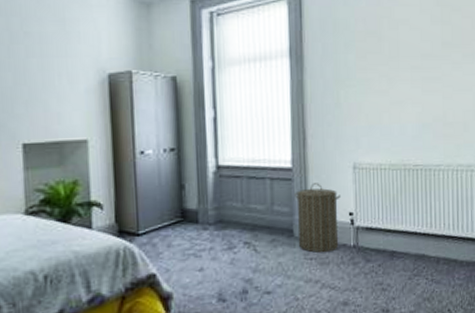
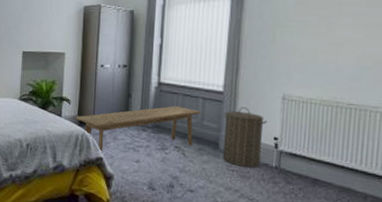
bench: none [112,192,270,268] -> present [75,106,201,153]

